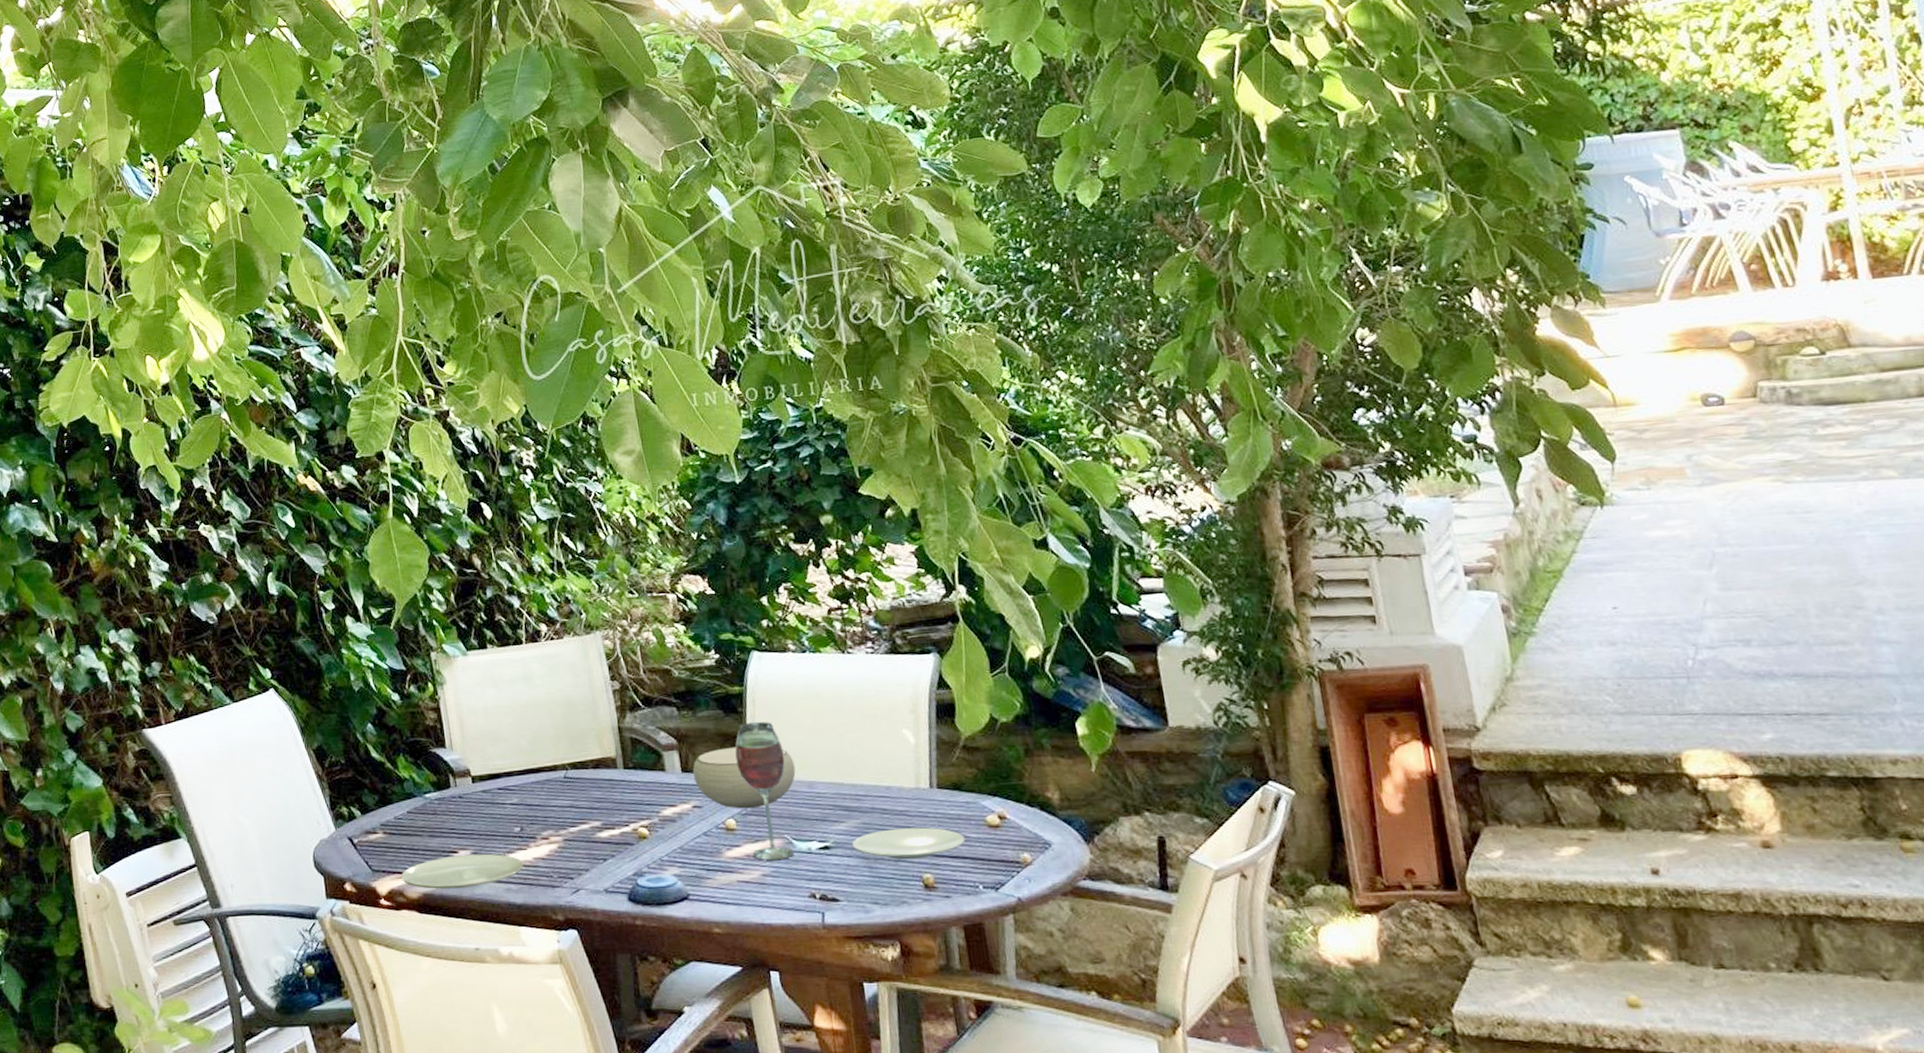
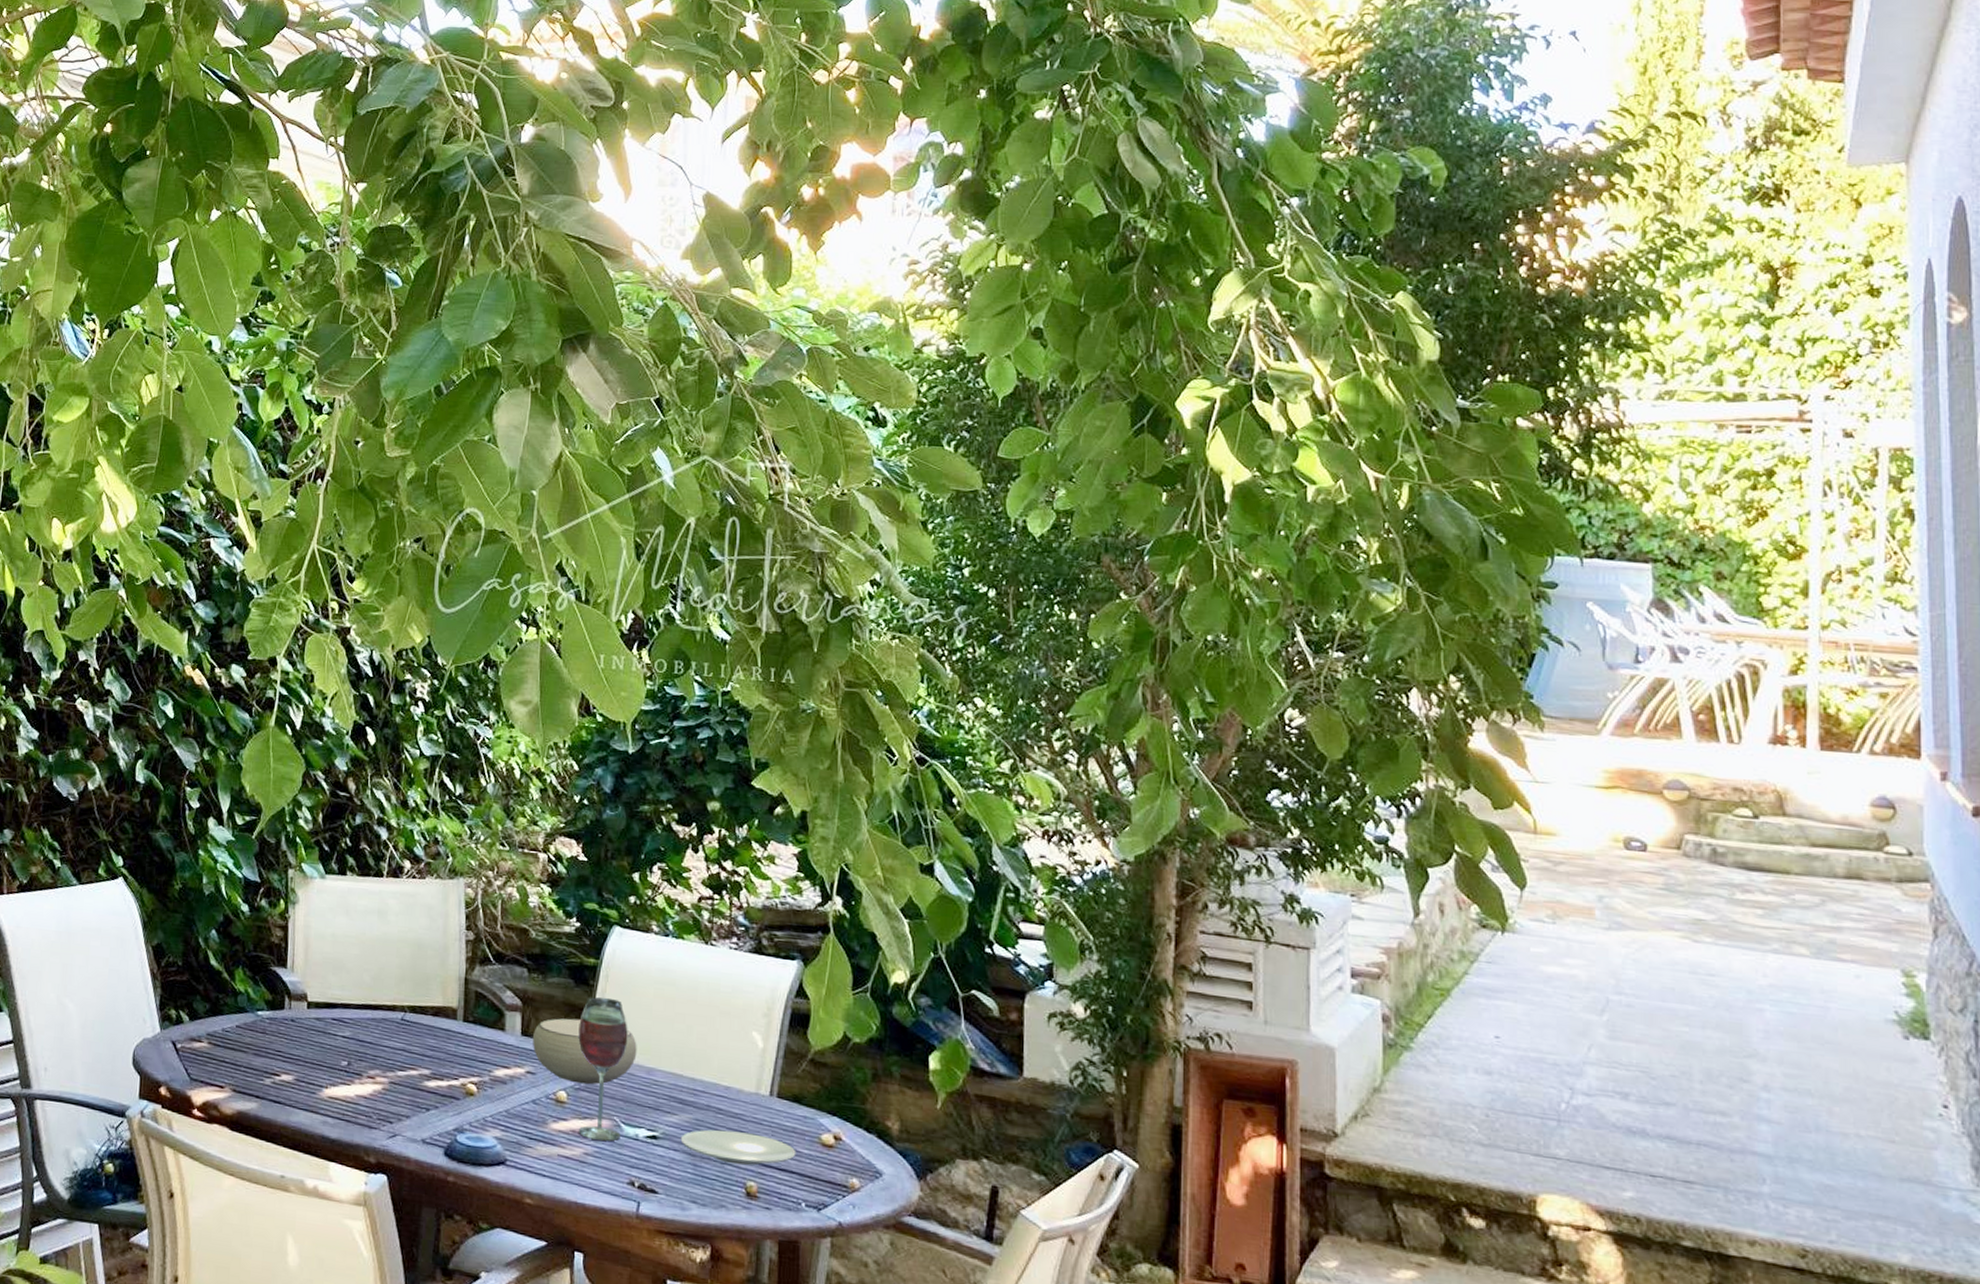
plate: present [401,853,523,889] -> none [218,1078,344,1114]

